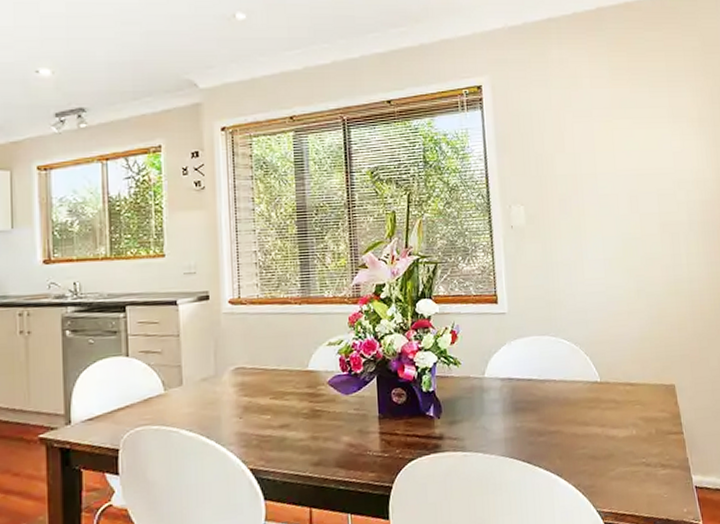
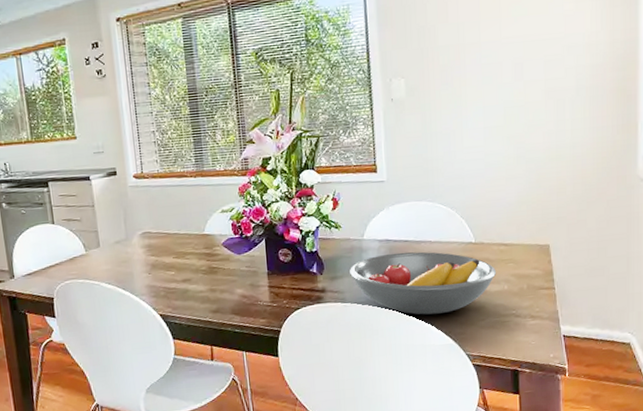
fruit bowl: none [470,392,624,465] -> present [350,251,497,315]

